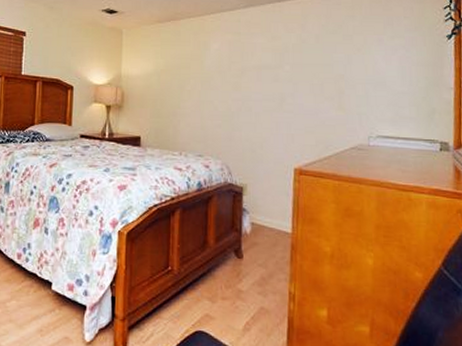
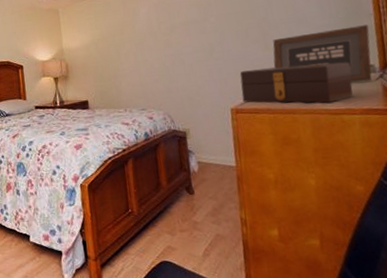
jewelry box: none [308,128,425,177] -> present [239,62,353,103]
picture frame: none [345,98,448,160] -> present [273,25,372,82]

